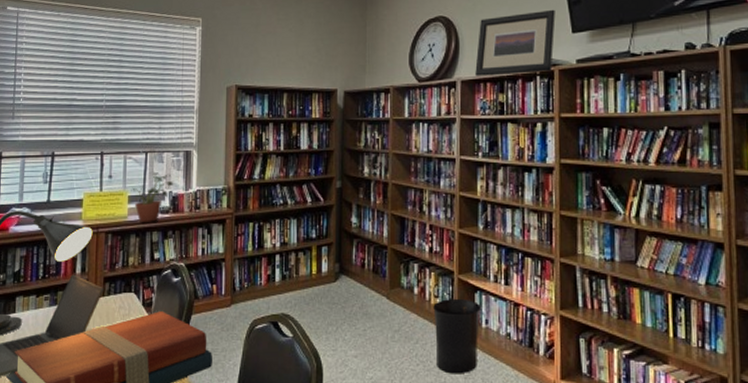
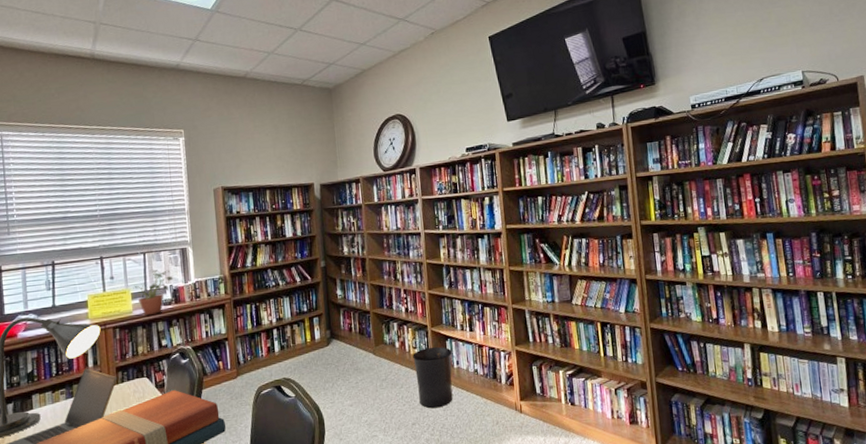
picture frame: present [475,9,556,76] -> none [430,103,494,163]

